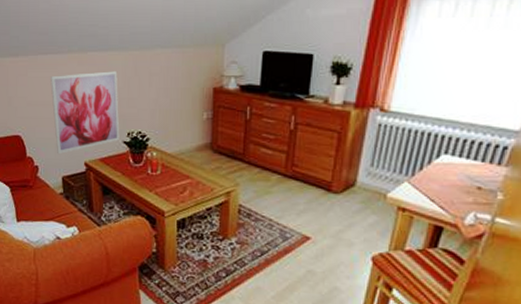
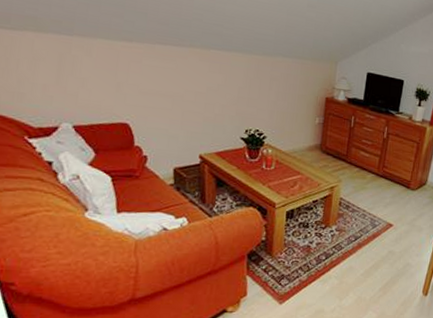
wall art: present [50,71,120,155] -> none [168,67,240,146]

